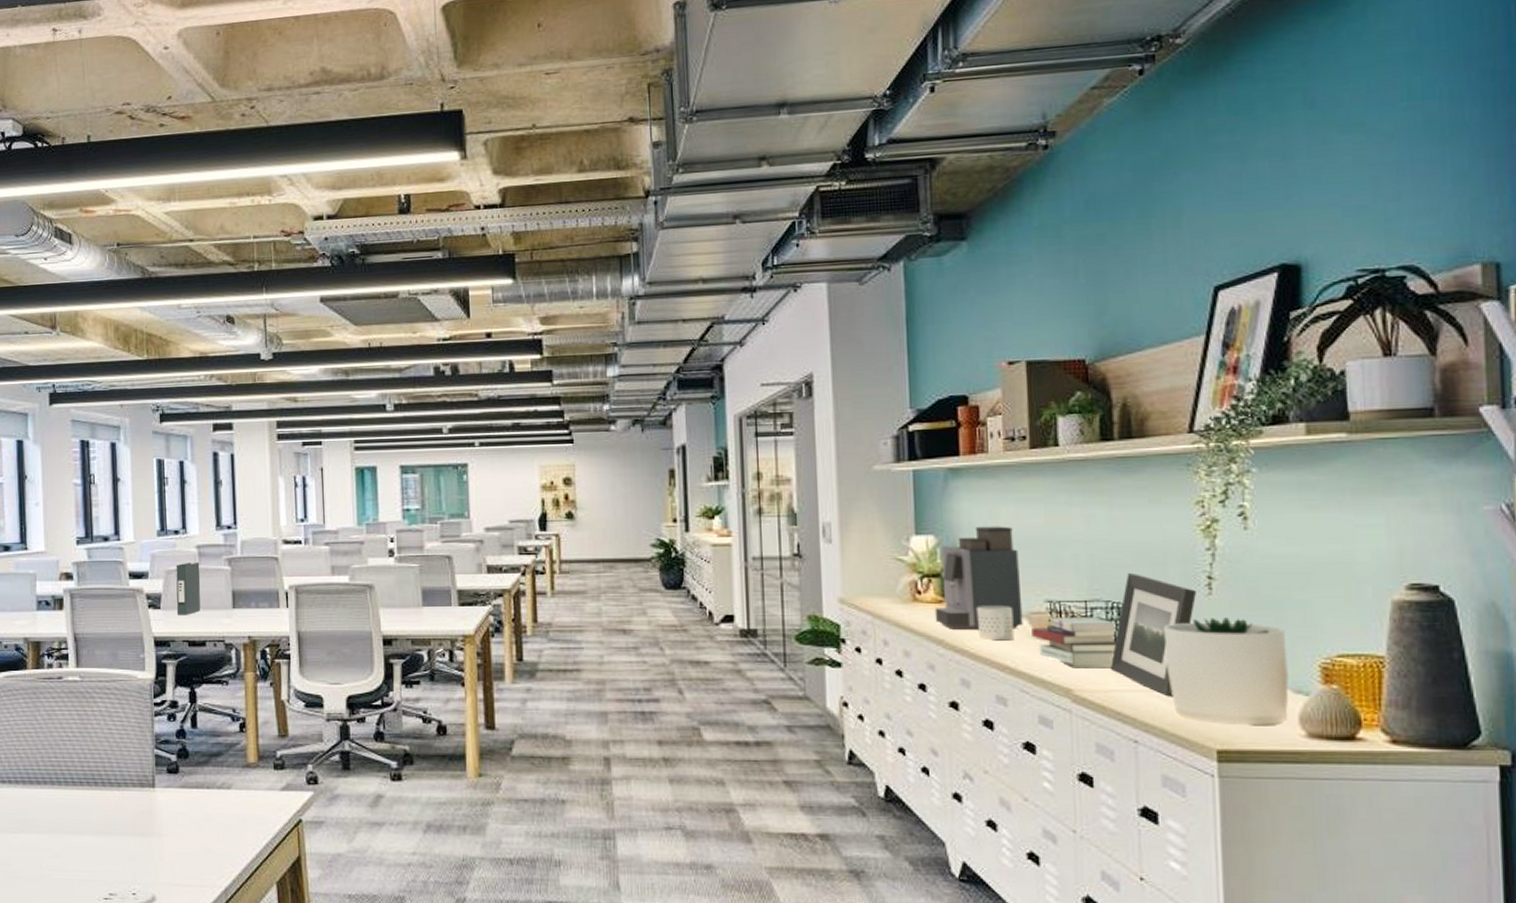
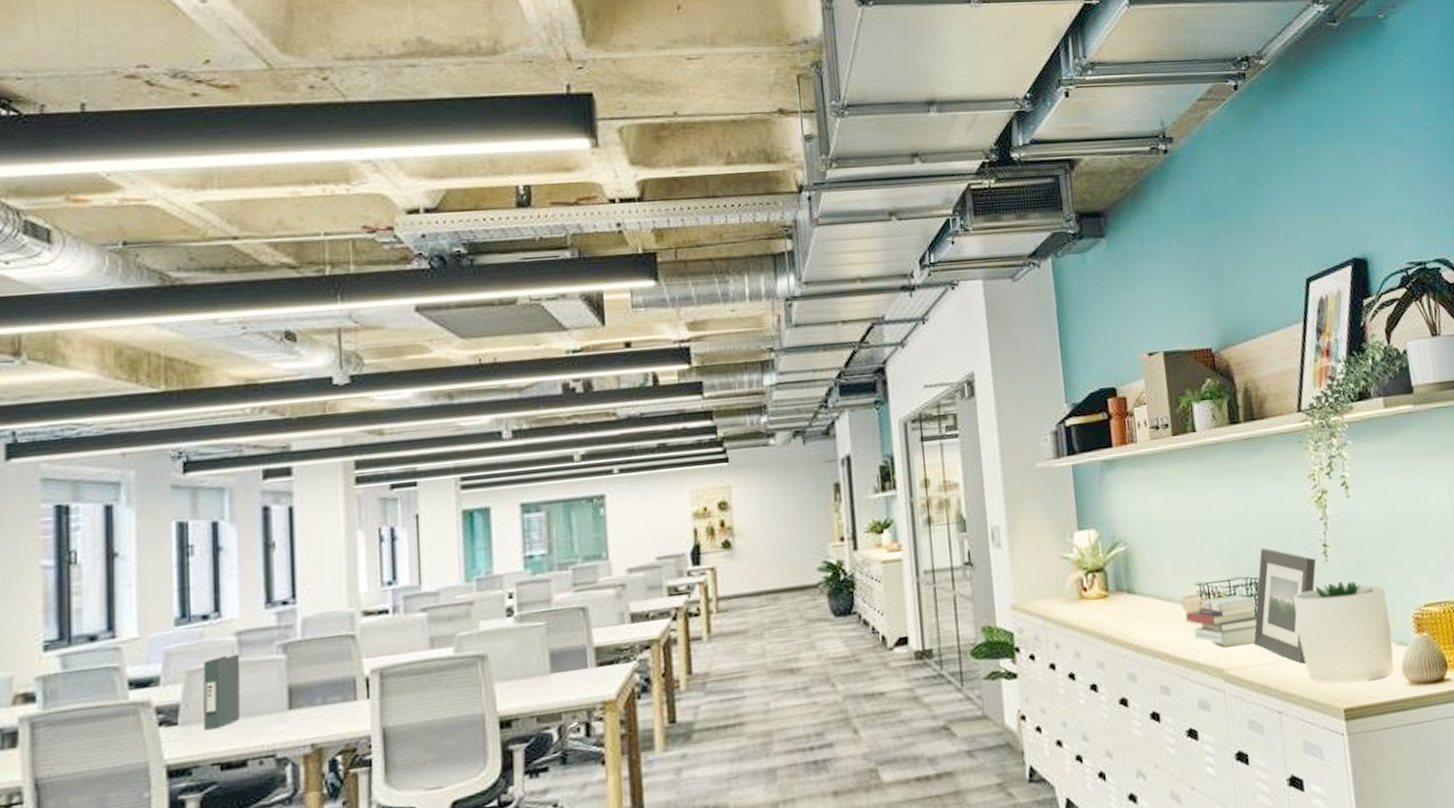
coffee machine: present [934,526,1023,629] -> none [1100,514,1179,624]
mug: present [977,606,1014,641] -> none [1137,593,1172,631]

